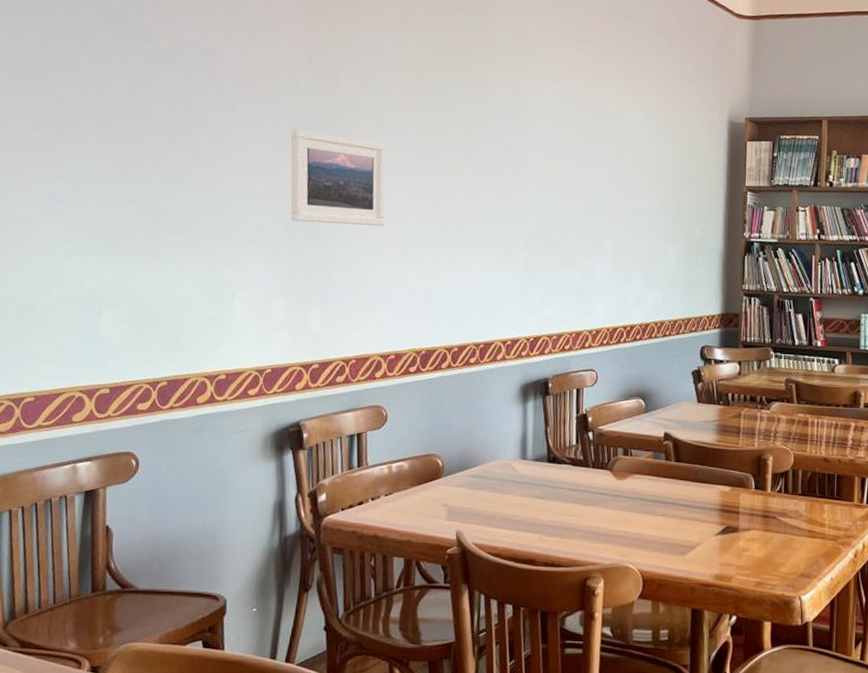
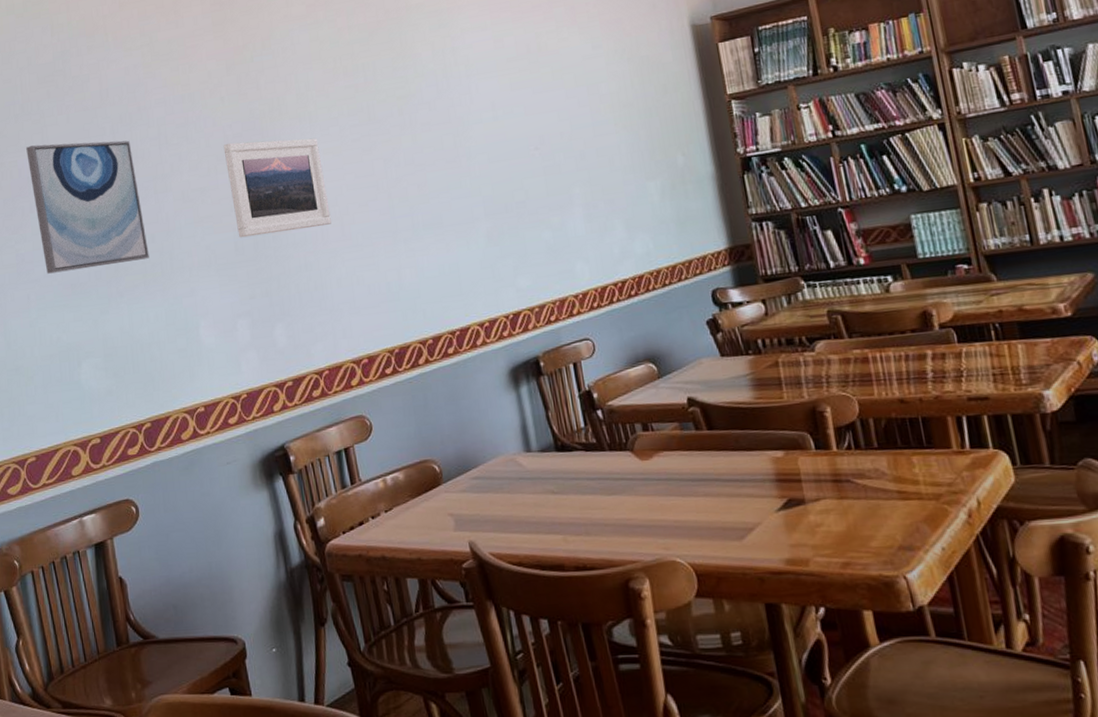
wall art: none [79,84,196,223] -> present [26,140,149,274]

